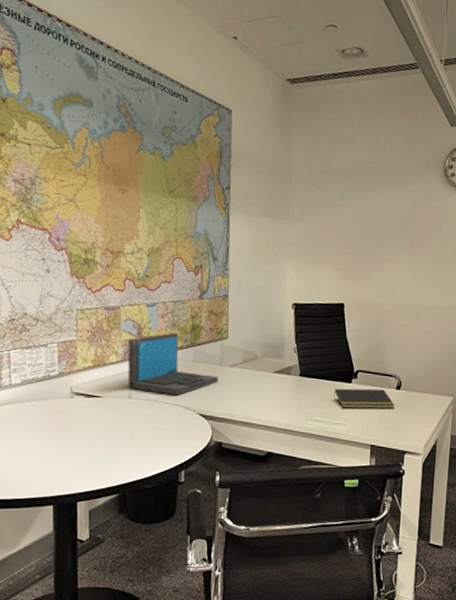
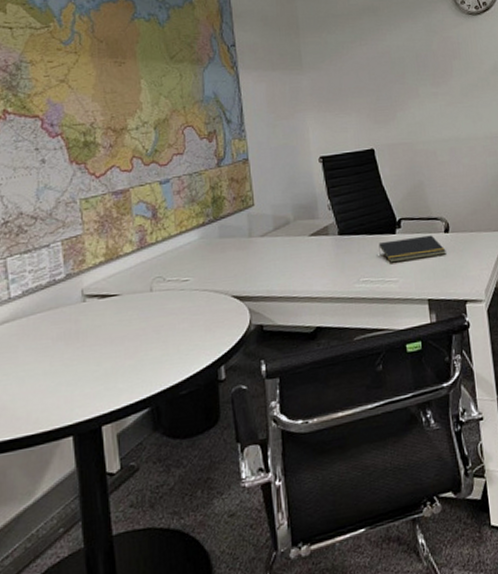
laptop: present [127,332,219,396] -> none [143,208,250,280]

